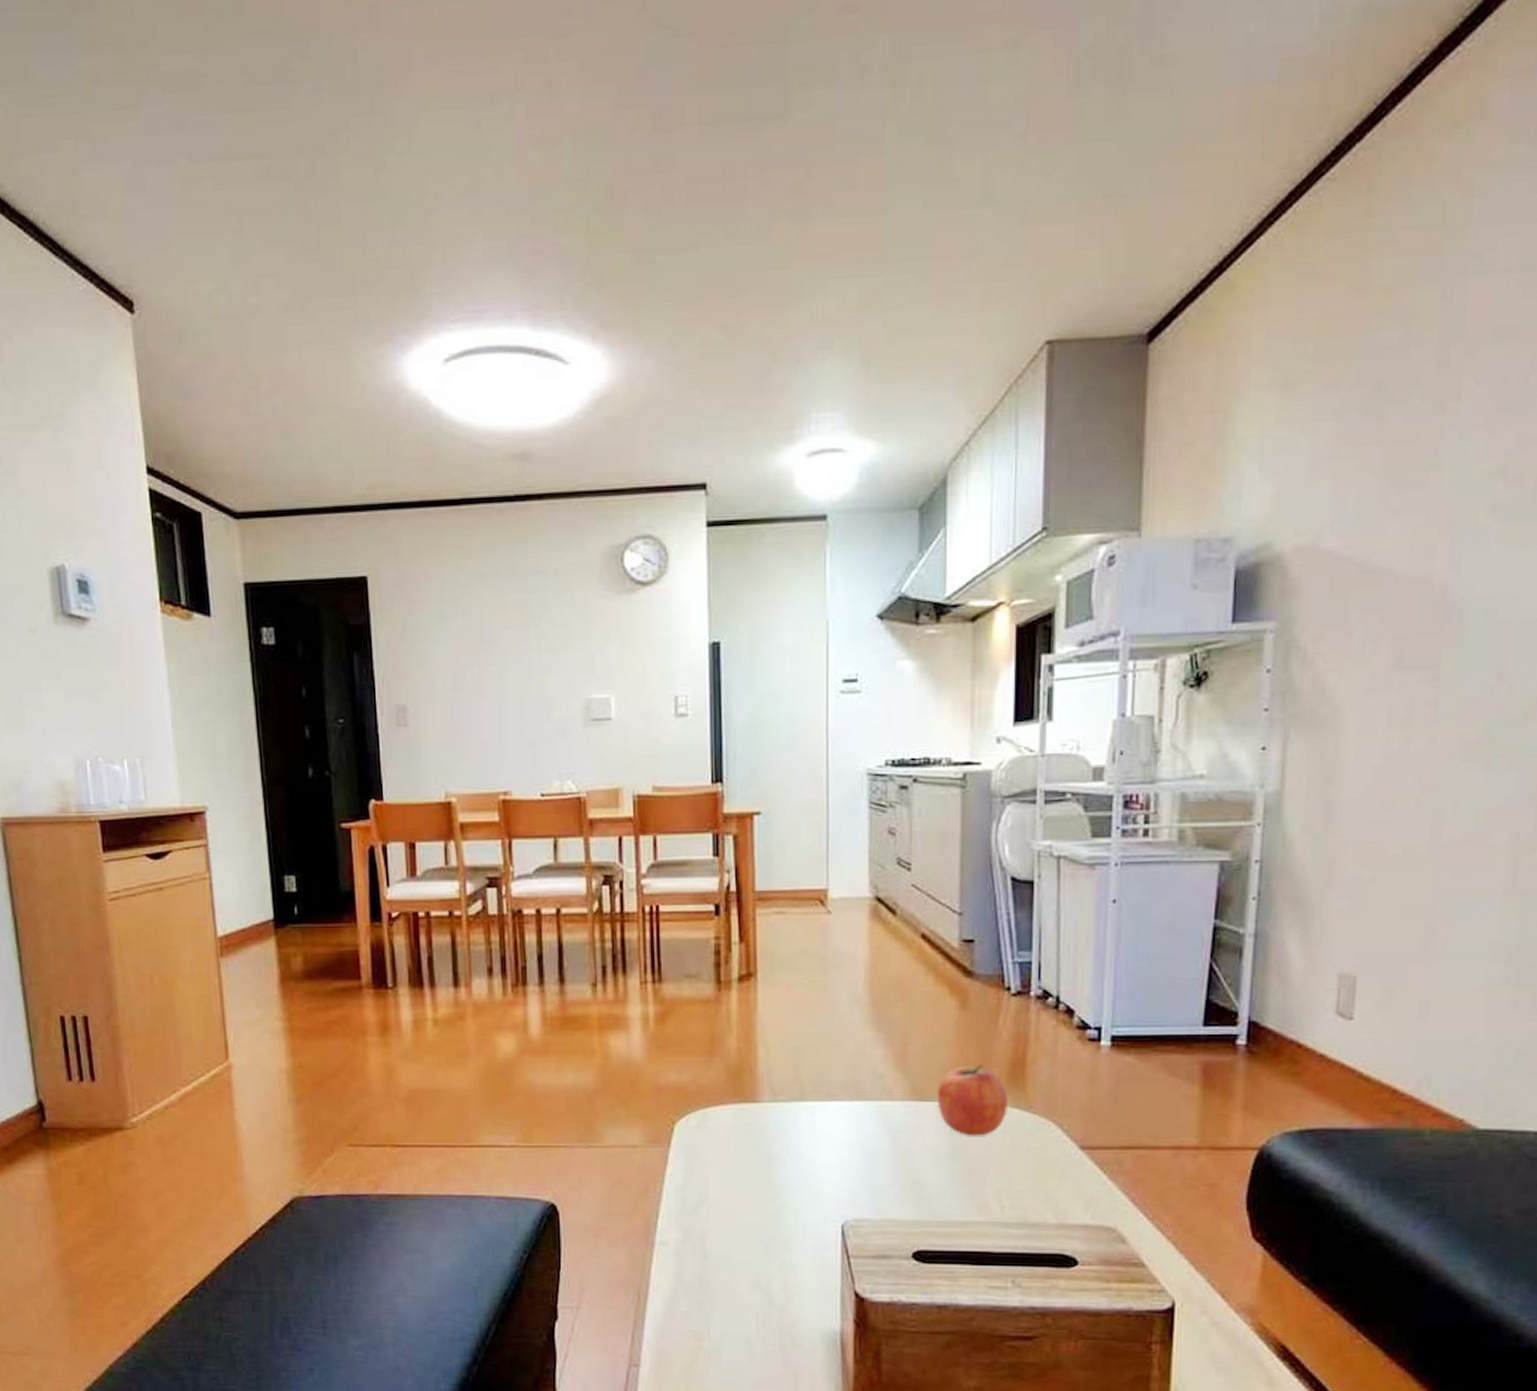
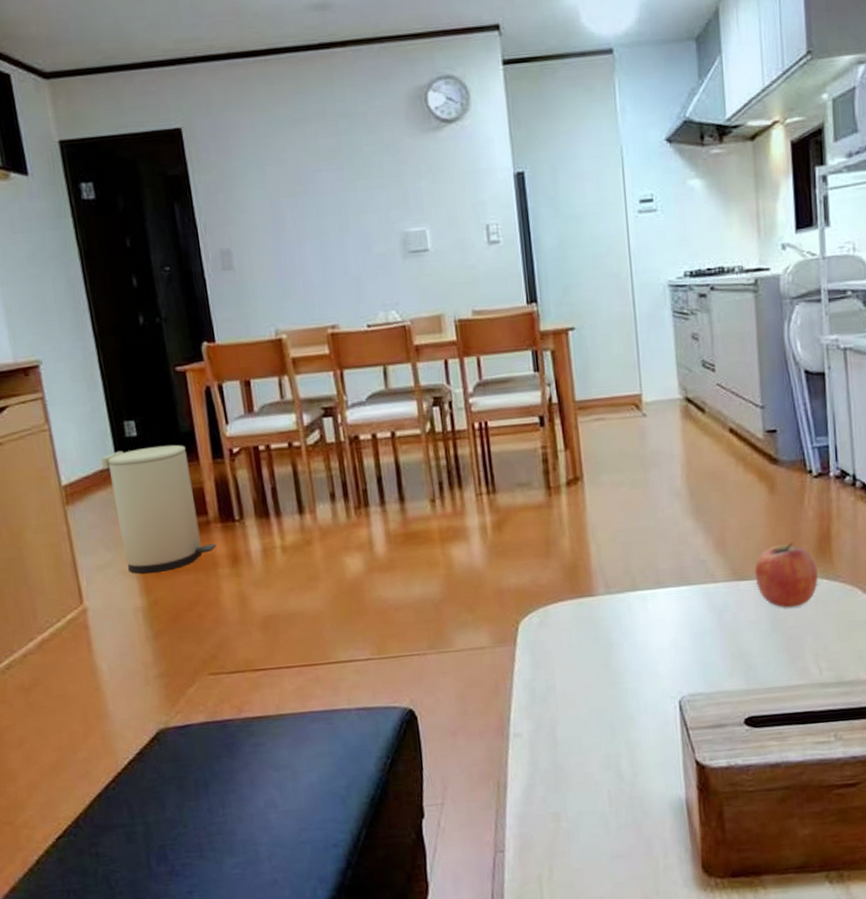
pedal bin: none [258,903,366,1034] -> present [100,444,216,574]

